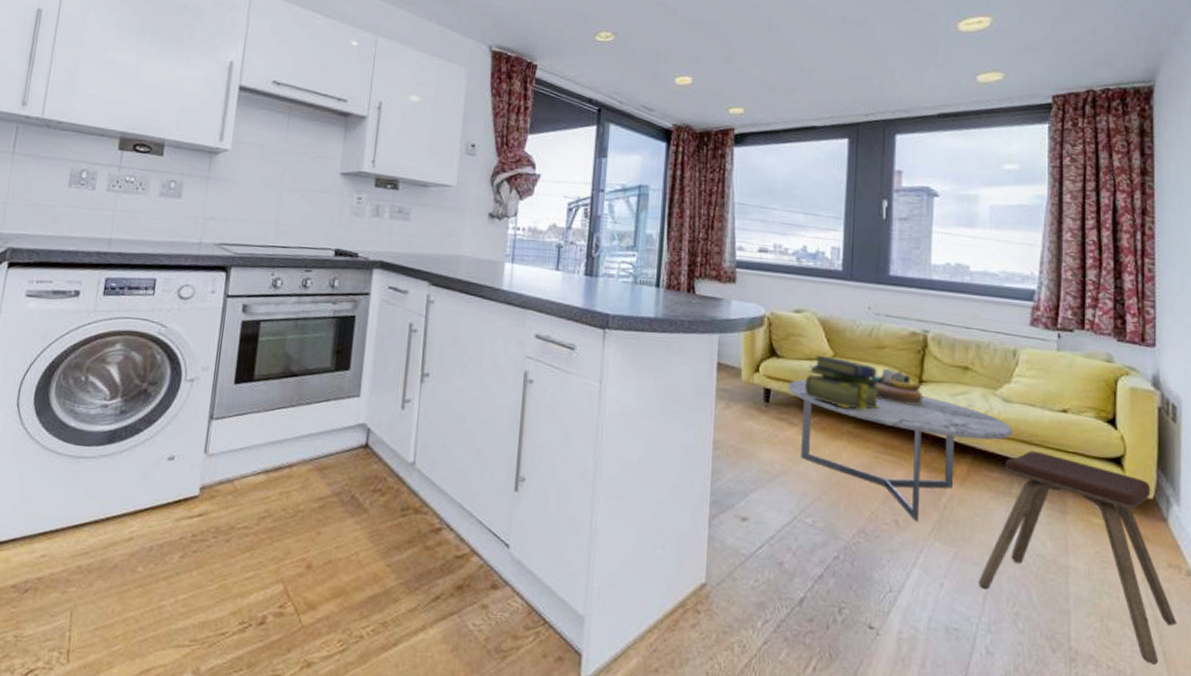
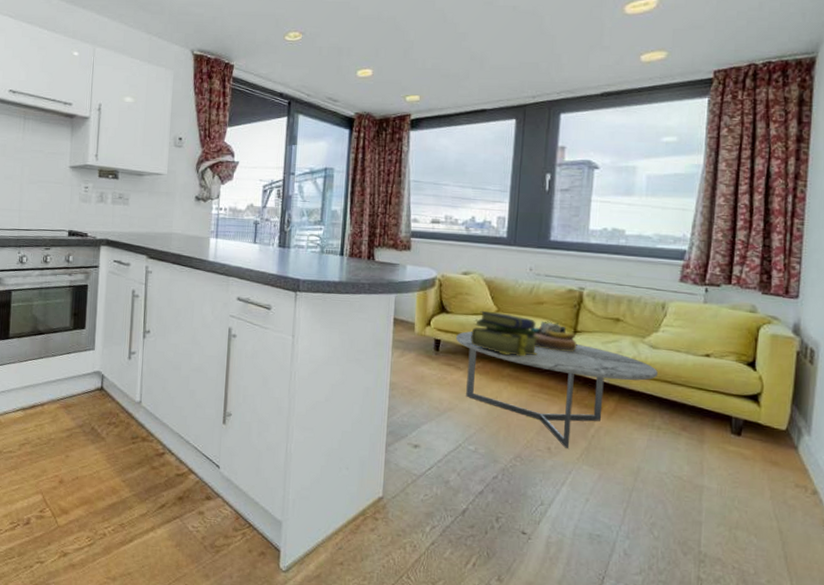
music stool: present [978,450,1178,665] -> none [620,389,800,566]

